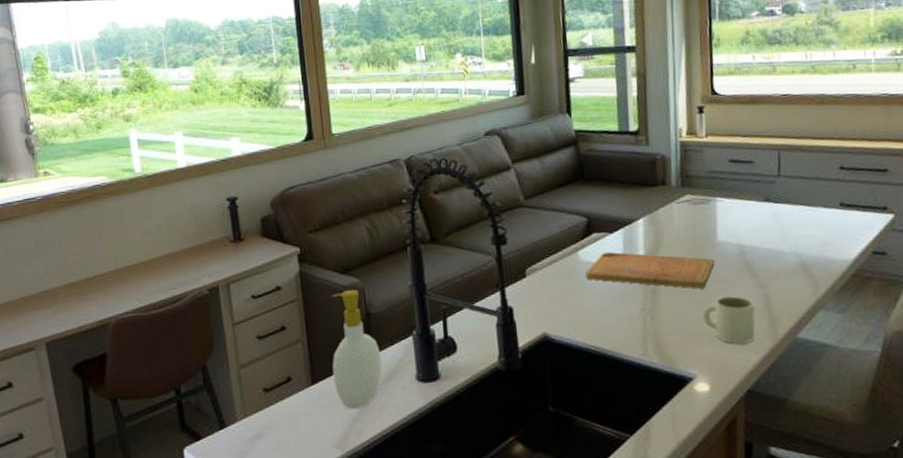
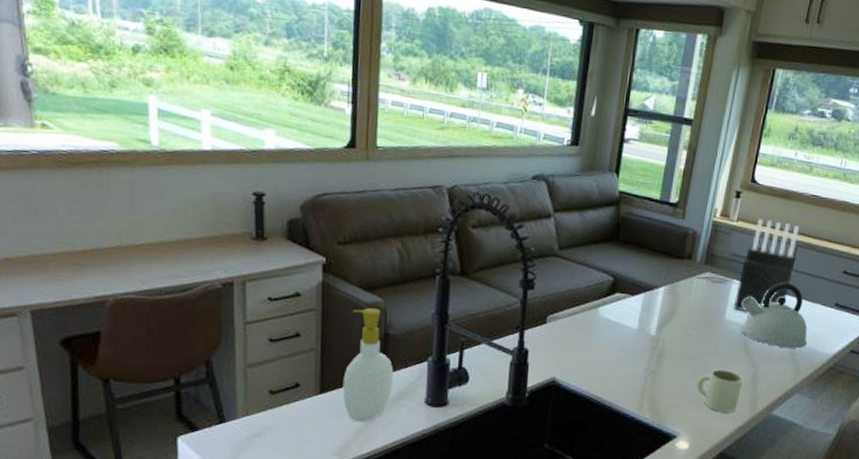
cutting board: present [585,251,715,289] -> none [601,312,718,359]
knife block: none [722,128,783,230] -> present [734,218,799,312]
kettle: none [732,190,818,262] -> present [741,283,807,348]

